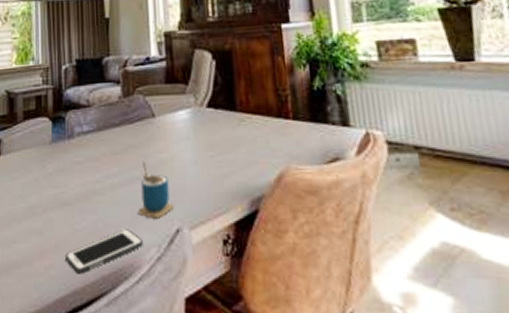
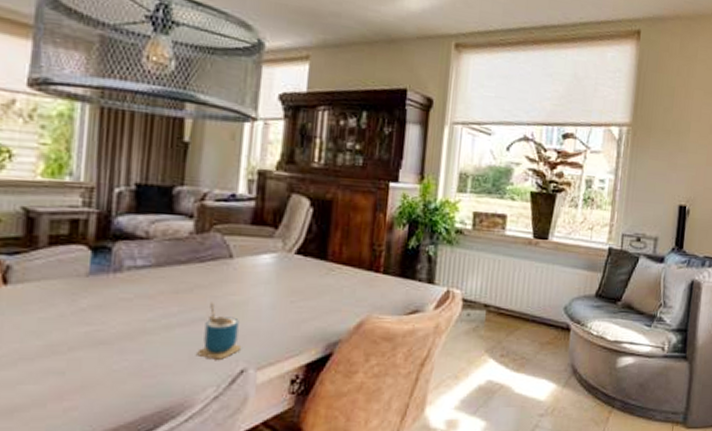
cell phone: present [65,229,143,274] -> none [94,369,199,415]

